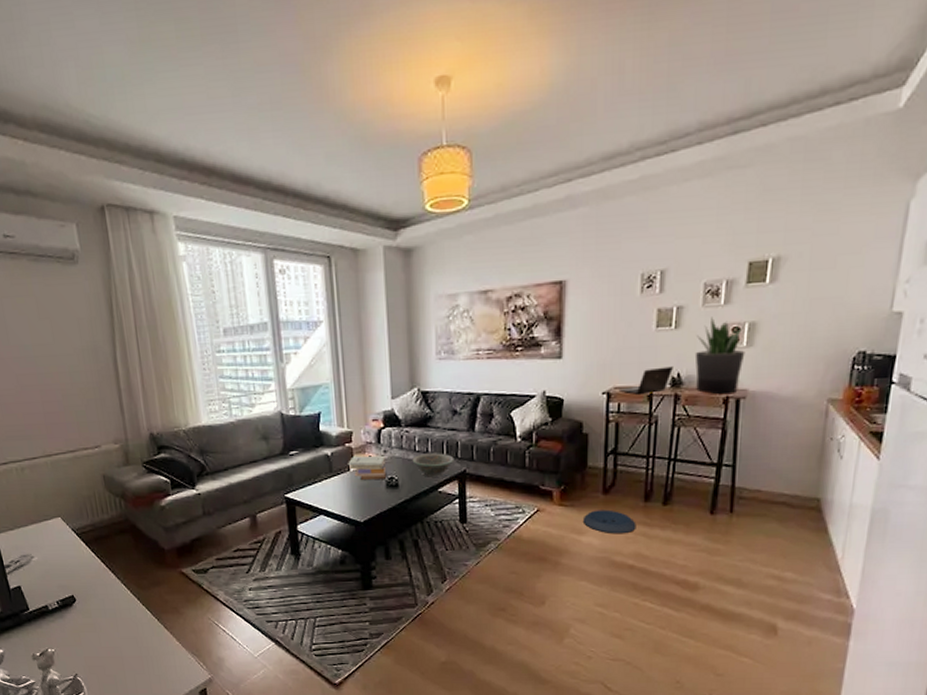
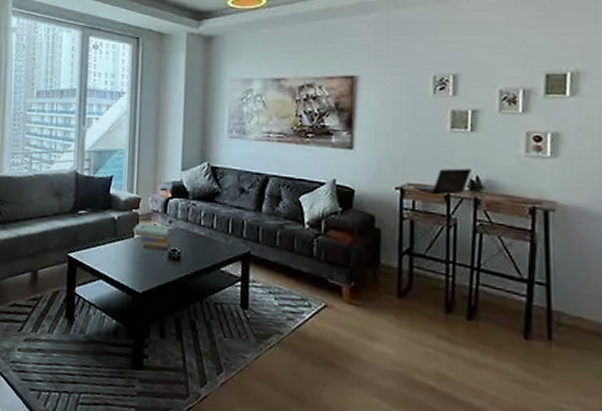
decorative bowl: present [412,453,455,477] -> none [196,228,239,255]
robot vacuum: present [582,509,636,534] -> none [375,314,437,348]
planter: present [694,317,745,394] -> none [494,123,550,204]

